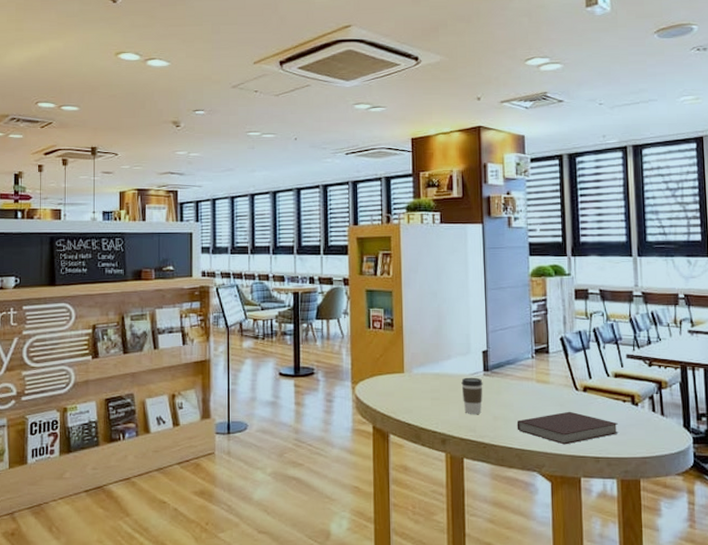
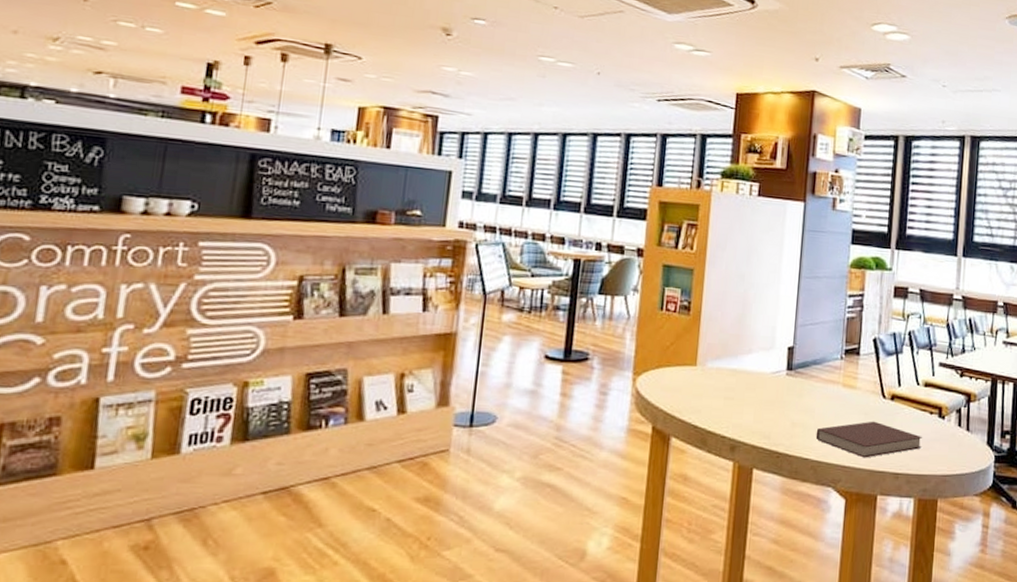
coffee cup: present [461,377,483,414] -> none [760,376,785,419]

